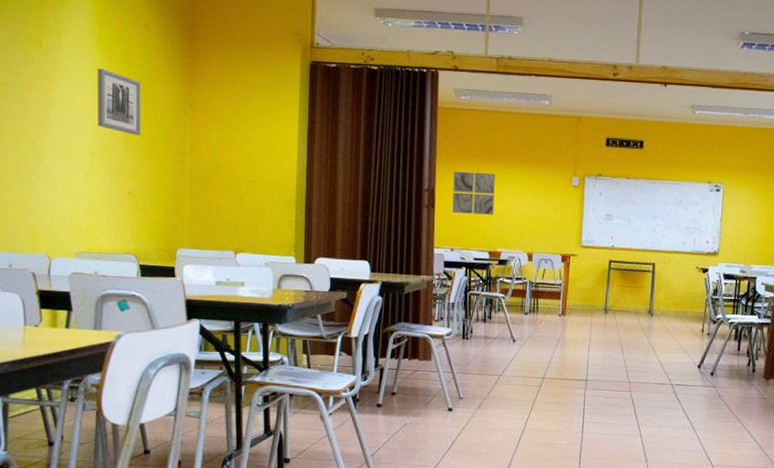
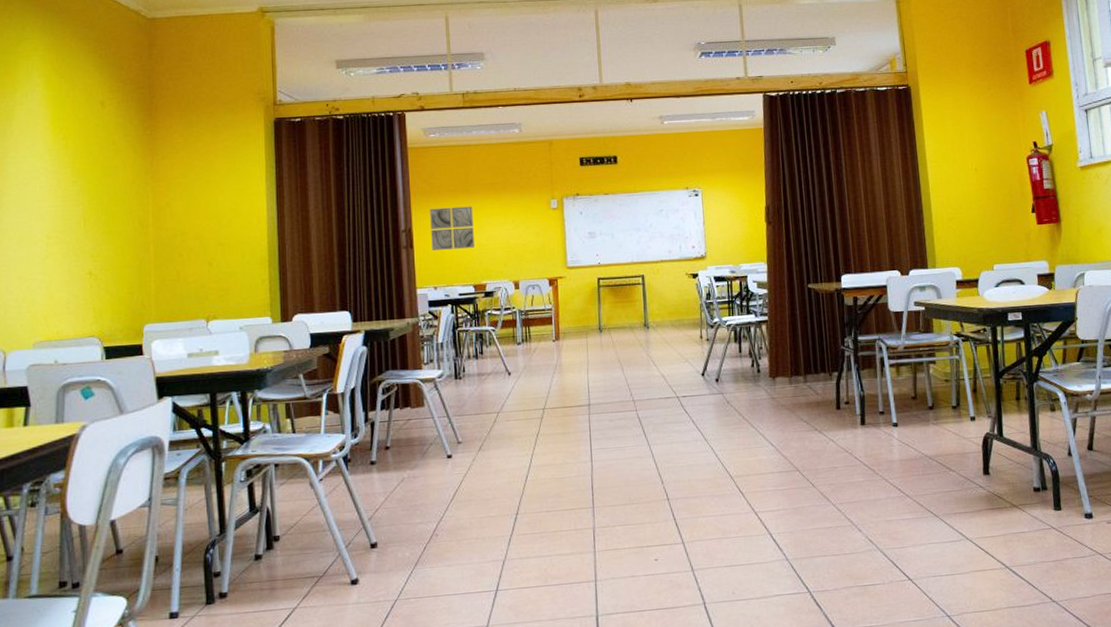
wall art: present [97,68,141,135] -> none [51,150,100,213]

